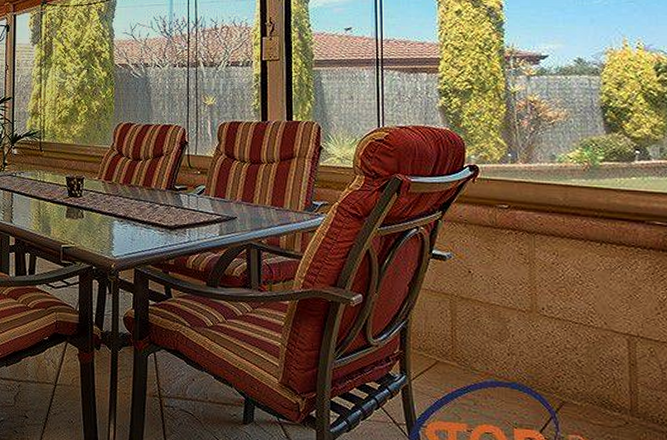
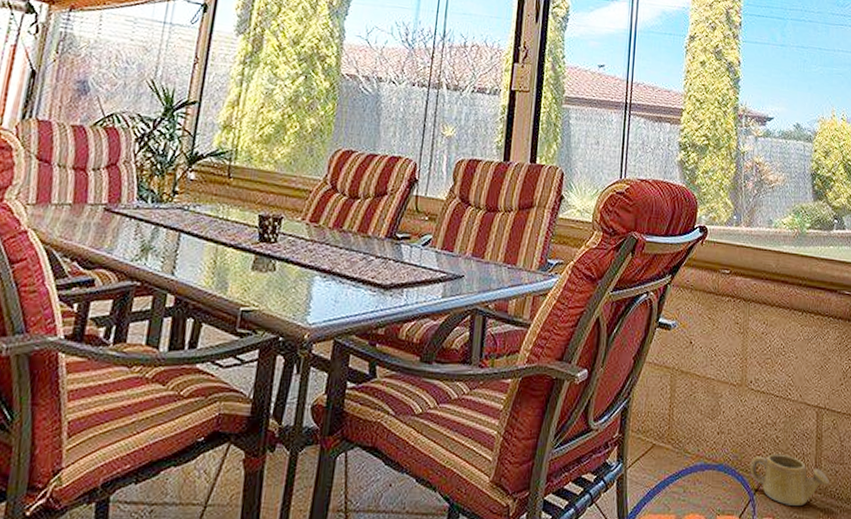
watering can: none [549,376,650,427] -> present [750,453,830,506]

